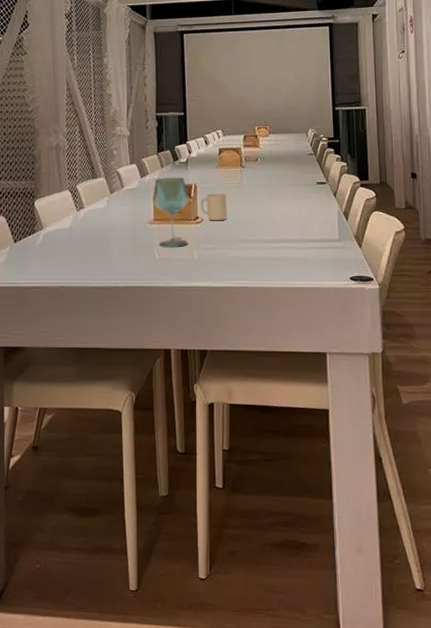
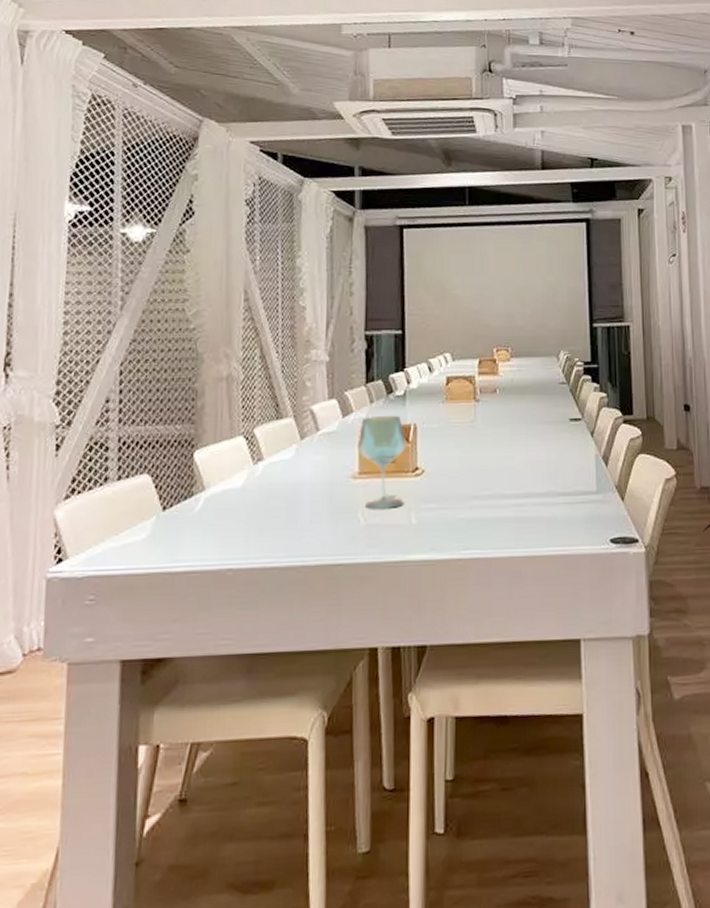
cup: present [200,193,228,221] -> none [421,435,457,473]

